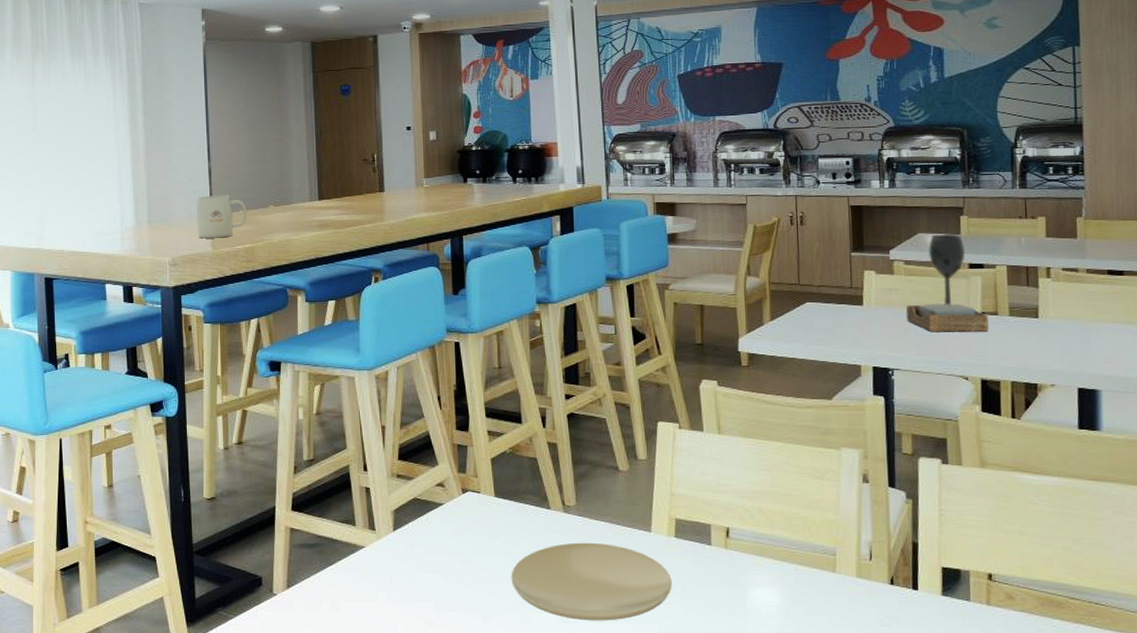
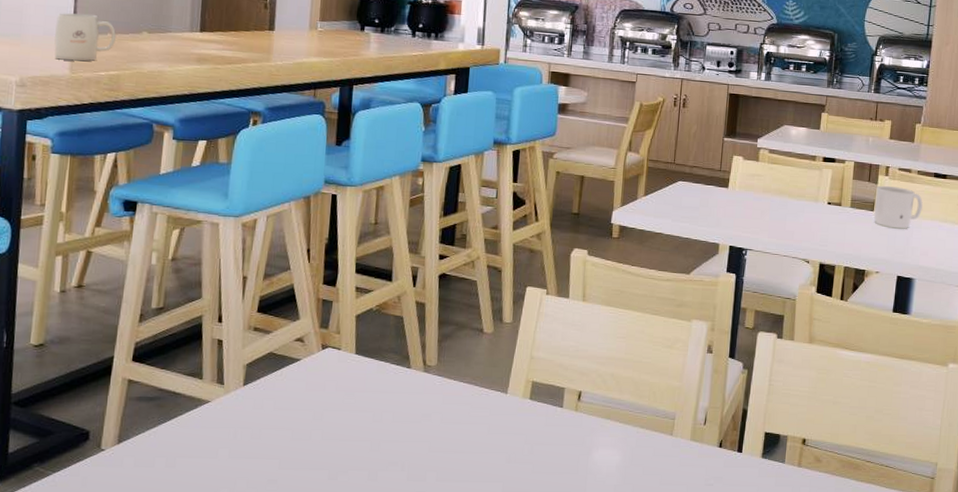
plate: present [511,542,672,621] -> none [362,402,522,480]
napkin holder: present [905,304,989,333] -> none [764,190,833,221]
wine glass: present [928,233,965,305] -> none [790,127,822,194]
mug: none [1037,288,1098,337] -> present [874,185,923,230]

